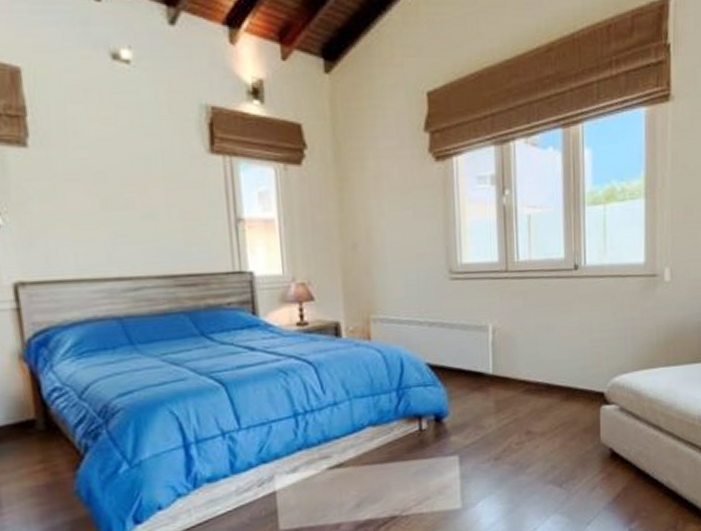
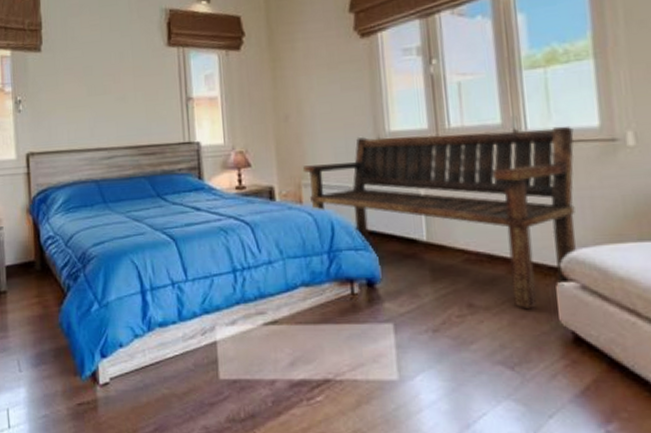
bench: none [371,261,624,432] -> present [302,125,576,310]

